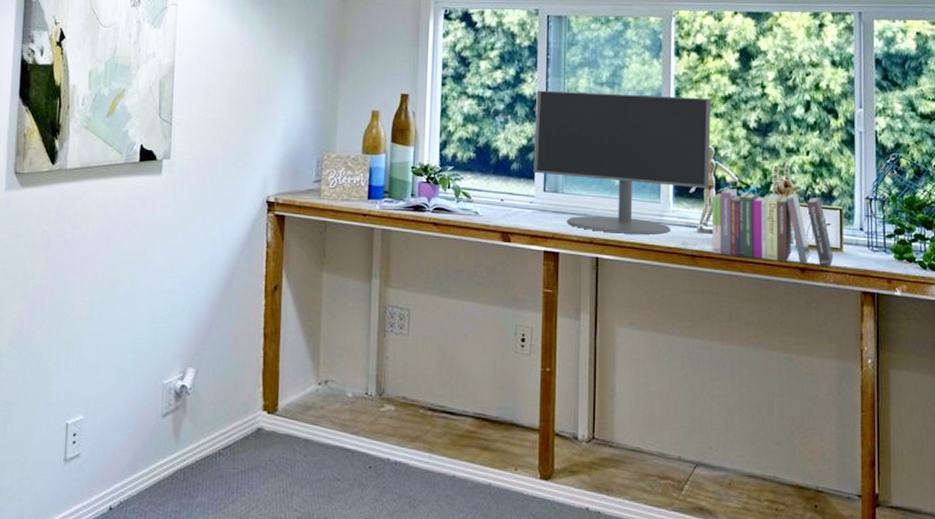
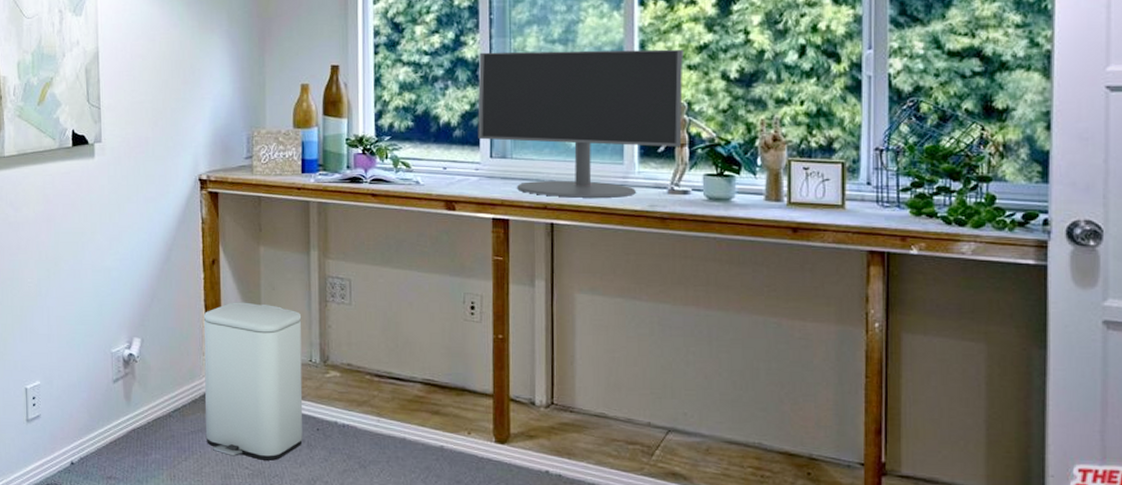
pedal bin: none [255,330,360,502] -> present [203,302,303,461]
books: present [711,187,834,266] -> none [684,144,834,225]

